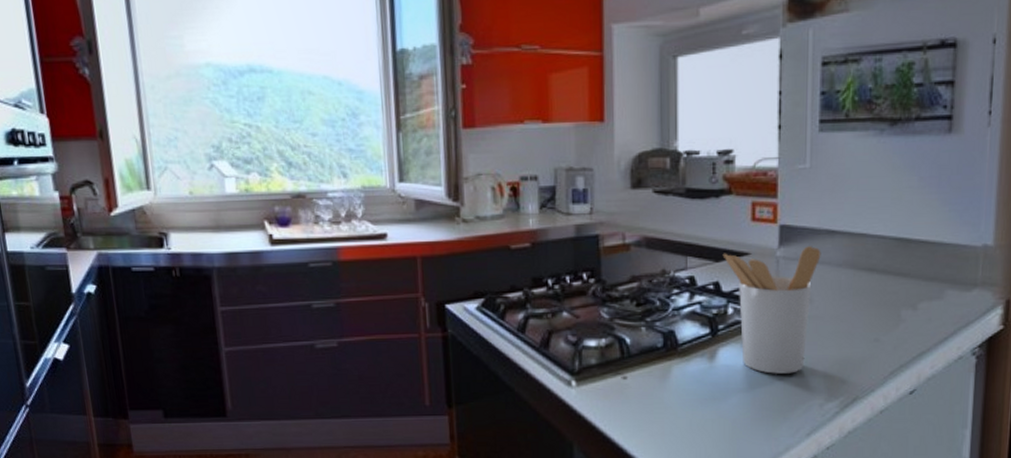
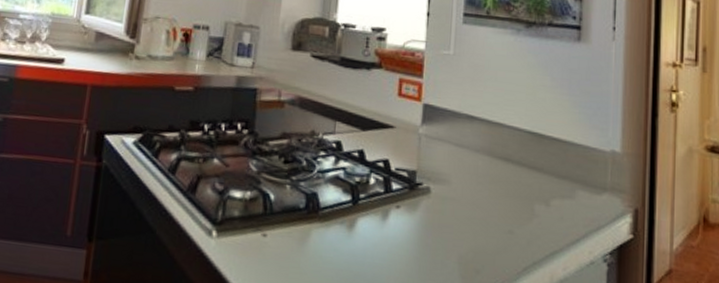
utensil holder: present [722,246,821,374] -> none [369,123,461,255]

